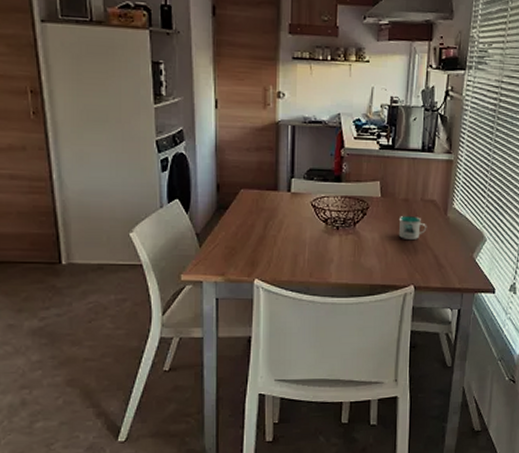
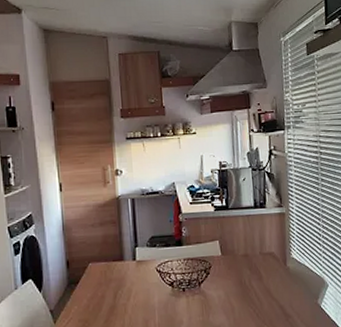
mug: present [399,215,427,241] -> none [242,269,269,294]

